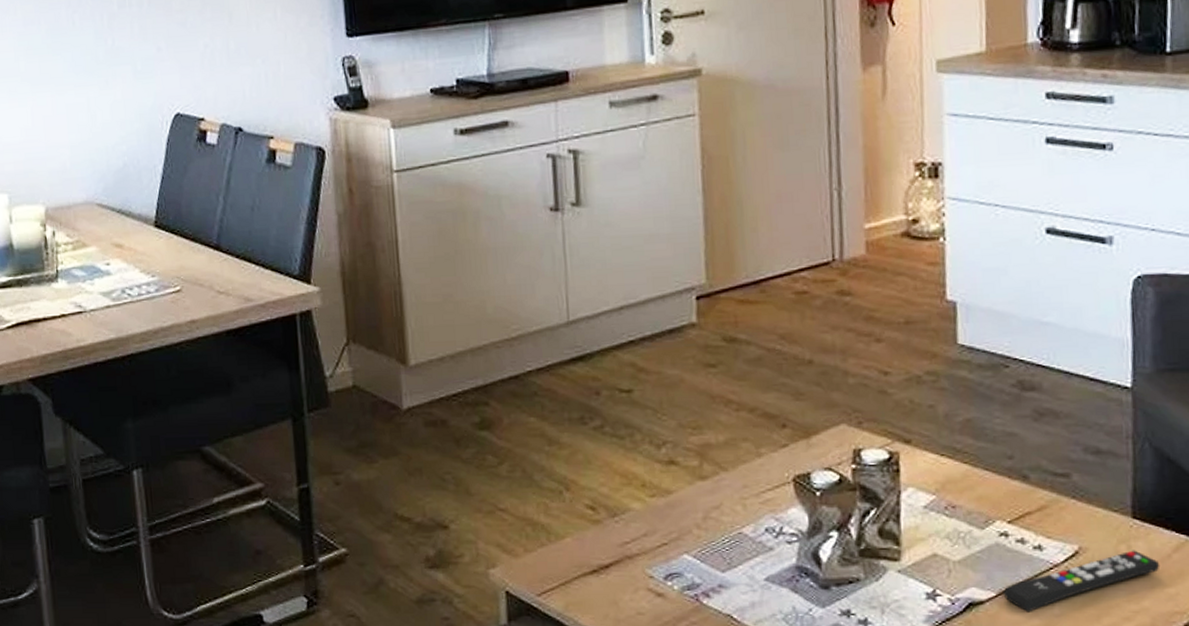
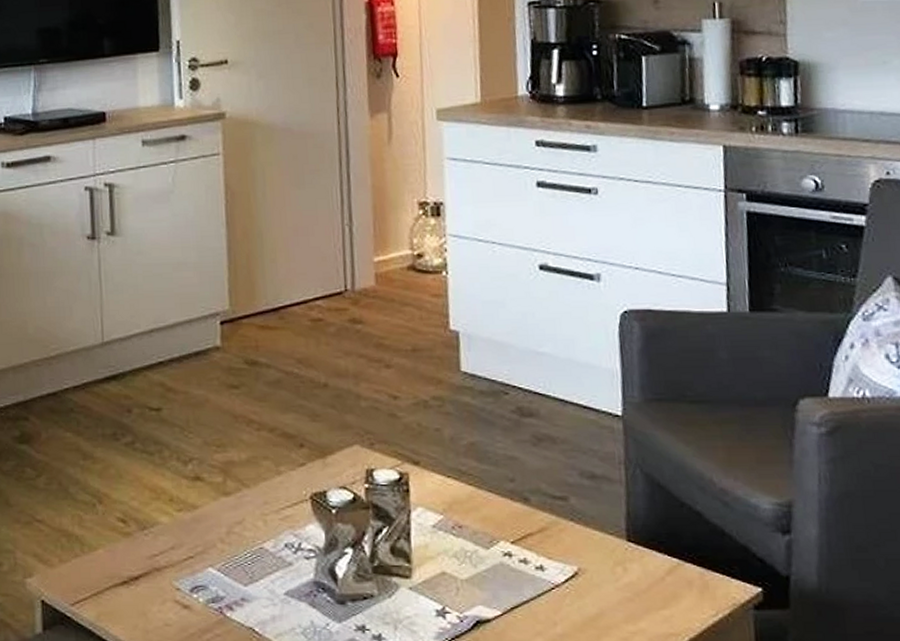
remote control: present [1003,550,1160,612] -> none [508,572,655,631]

